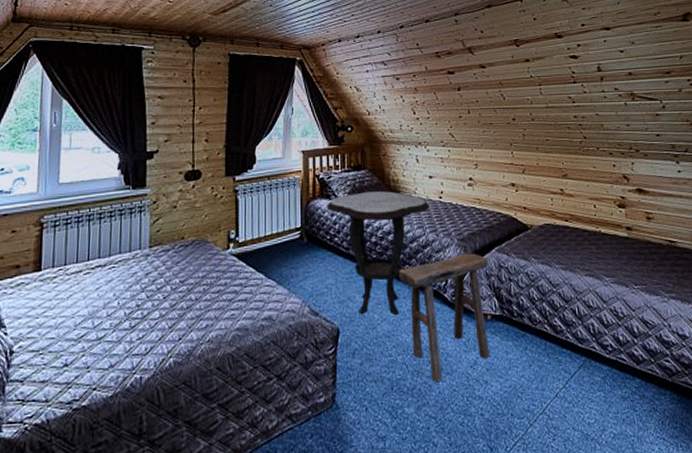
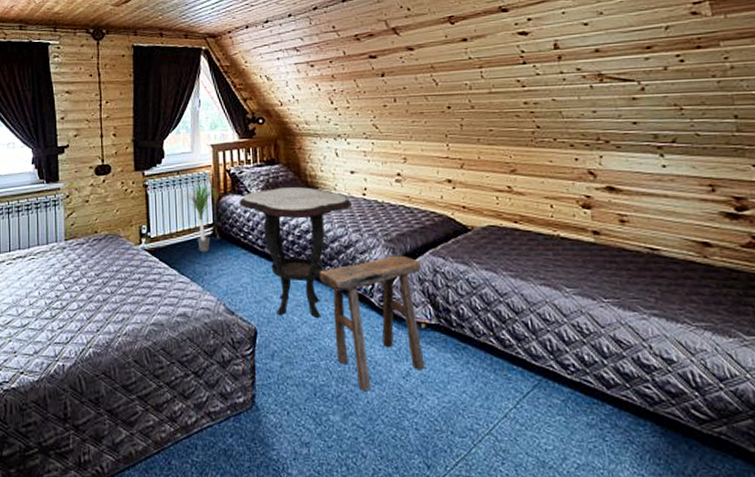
potted plant: none [270,184,307,256] -> present [180,179,218,252]

